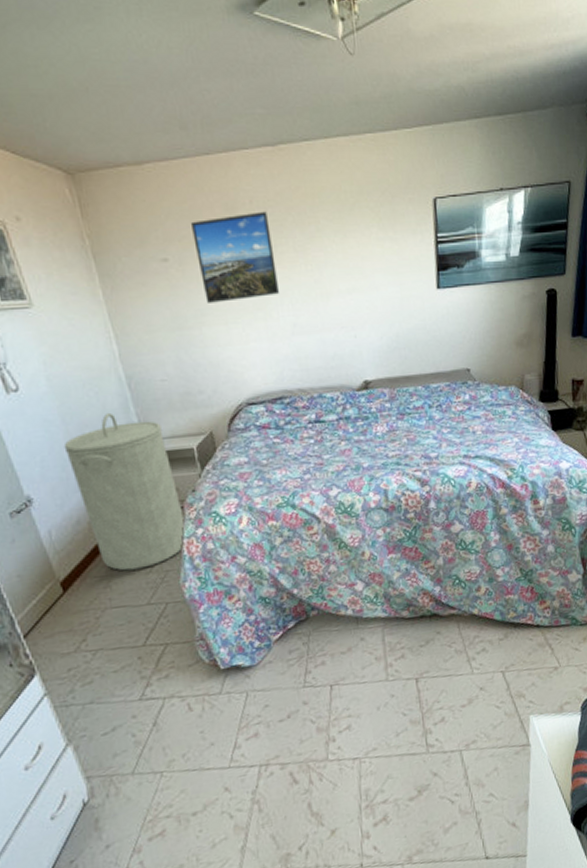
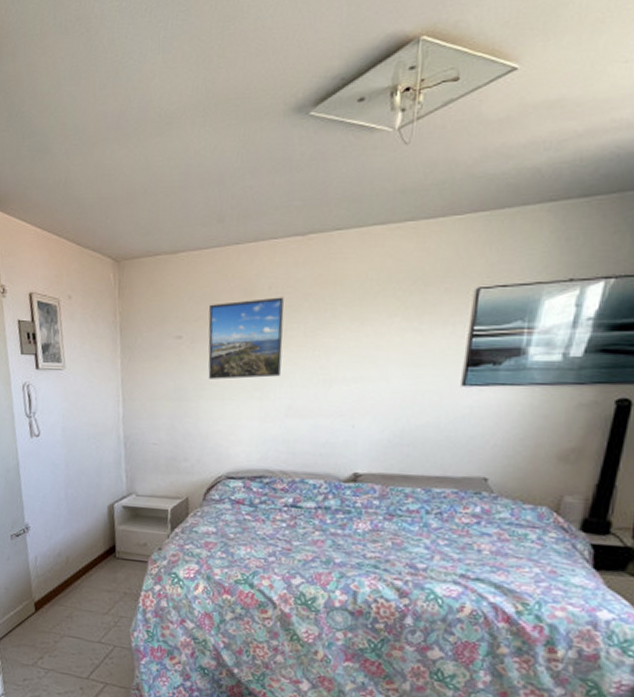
laundry hamper: present [63,412,187,571] -> none [62,465,147,609]

